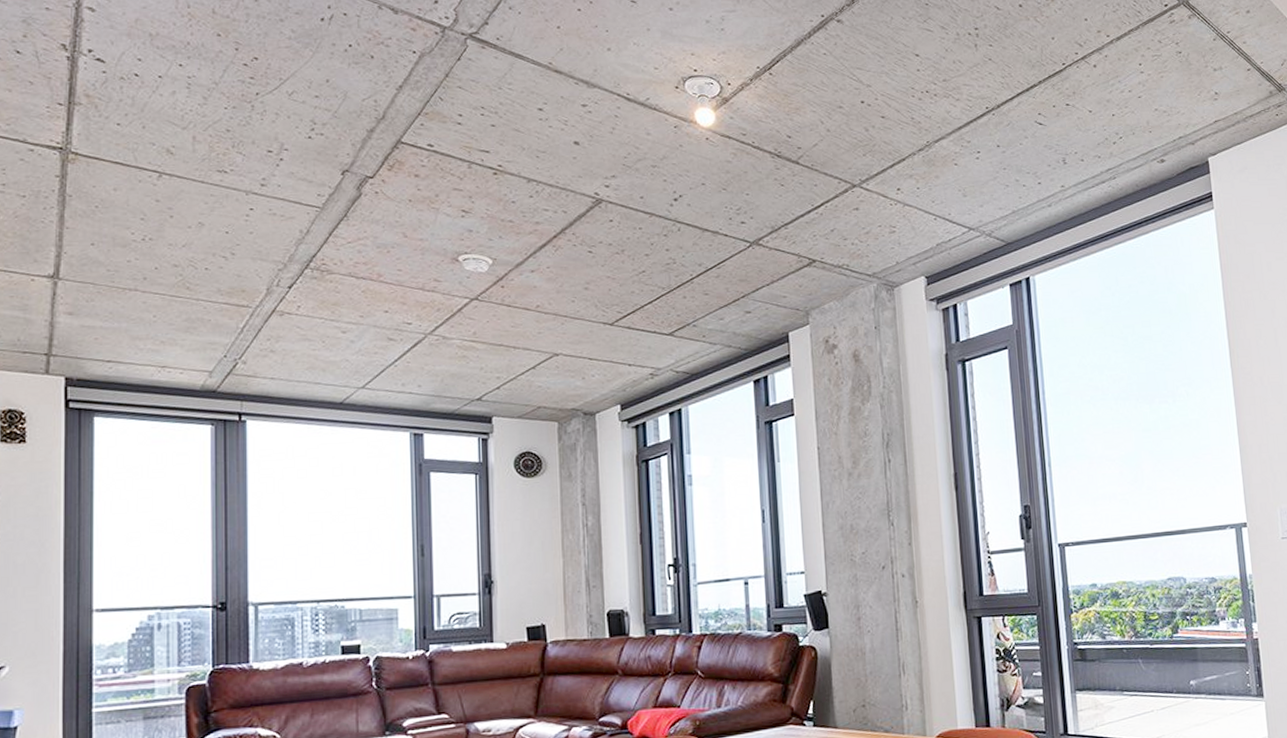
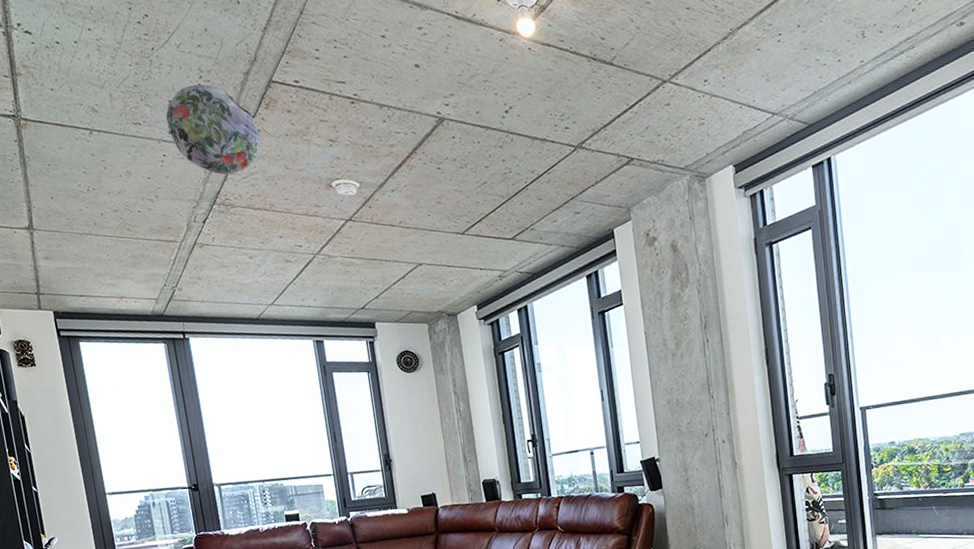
paper lantern: none [261,136,376,238] -> present [166,84,260,175]

